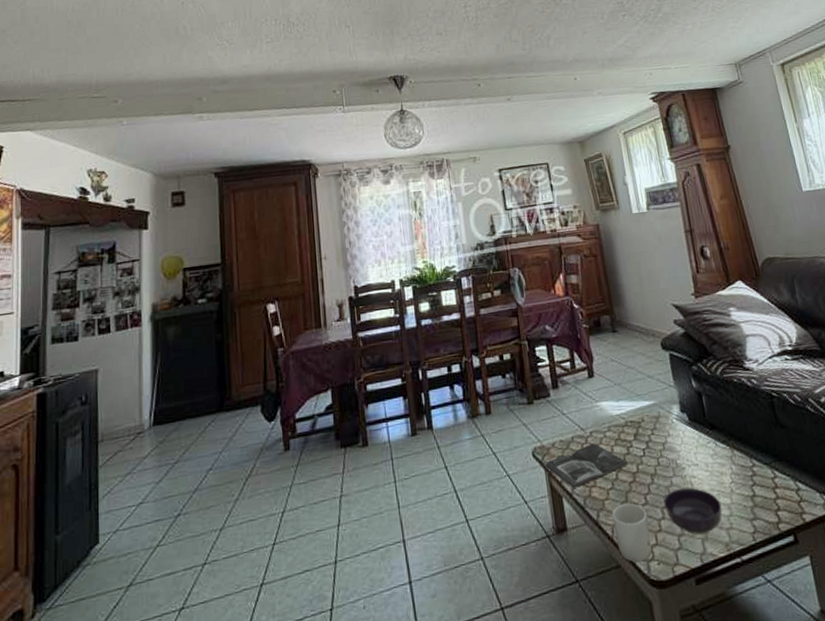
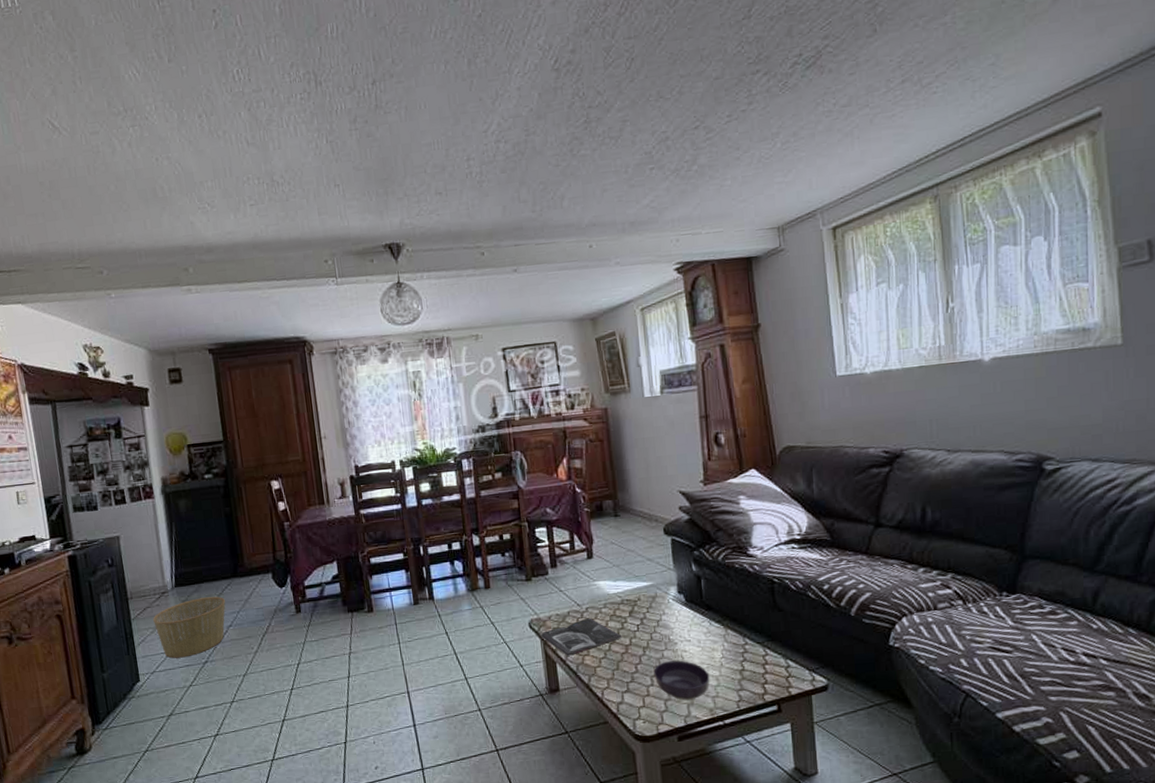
basket: none [124,435,207,513] -> present [153,596,226,659]
mug: present [611,503,652,563] -> none [602,670,639,720]

